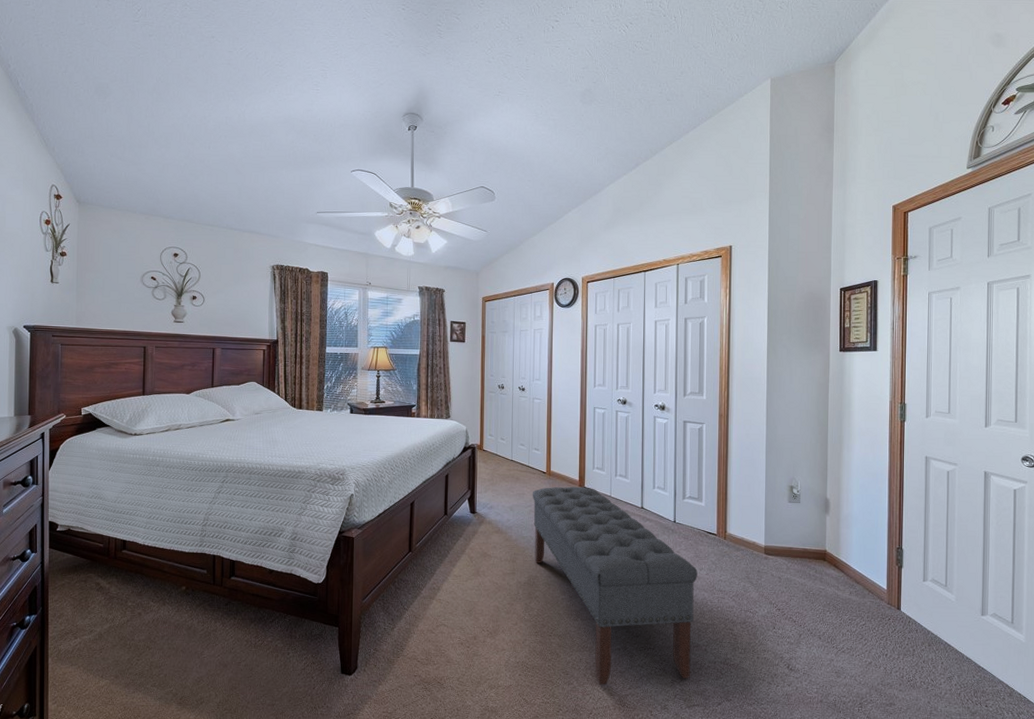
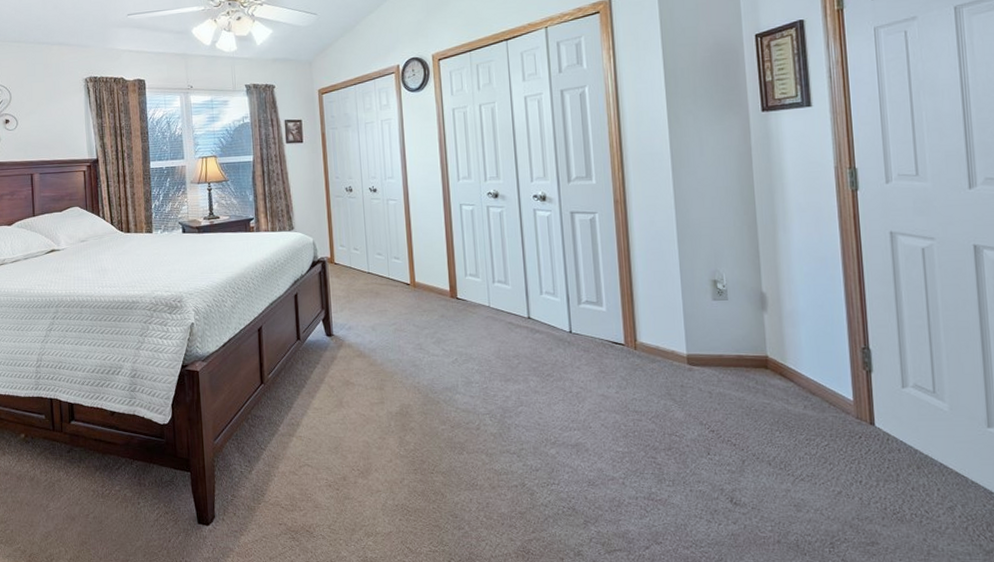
bench: present [532,486,698,684] -> none [395,297,607,528]

